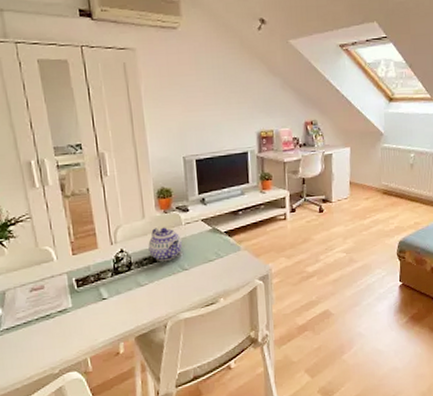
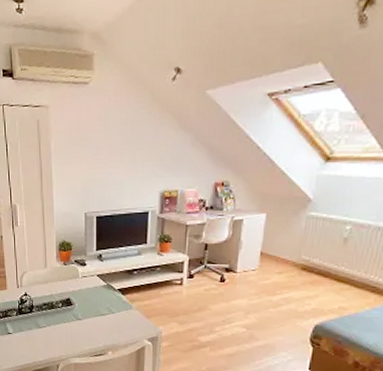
teapot: present [148,227,183,262] -> none [48,277,78,310]

